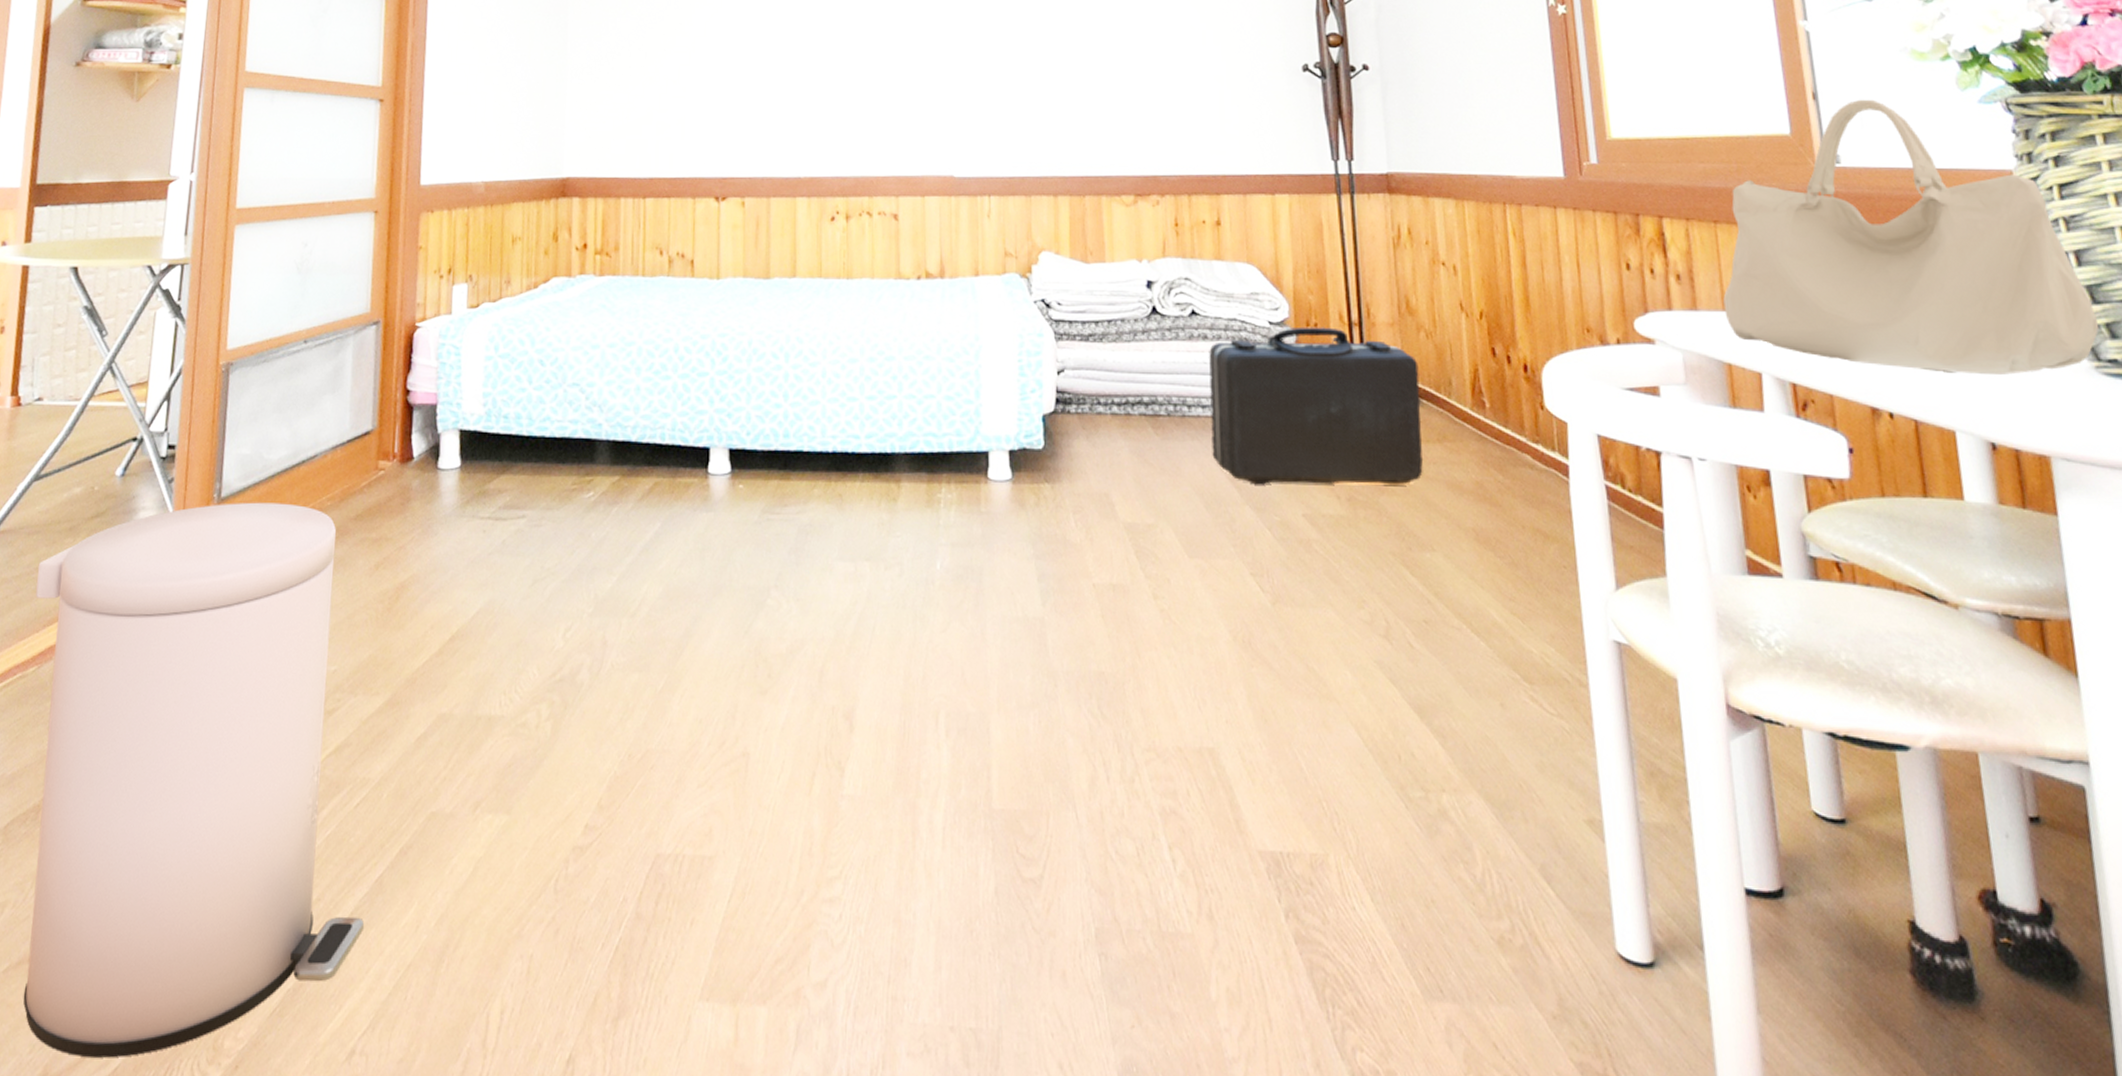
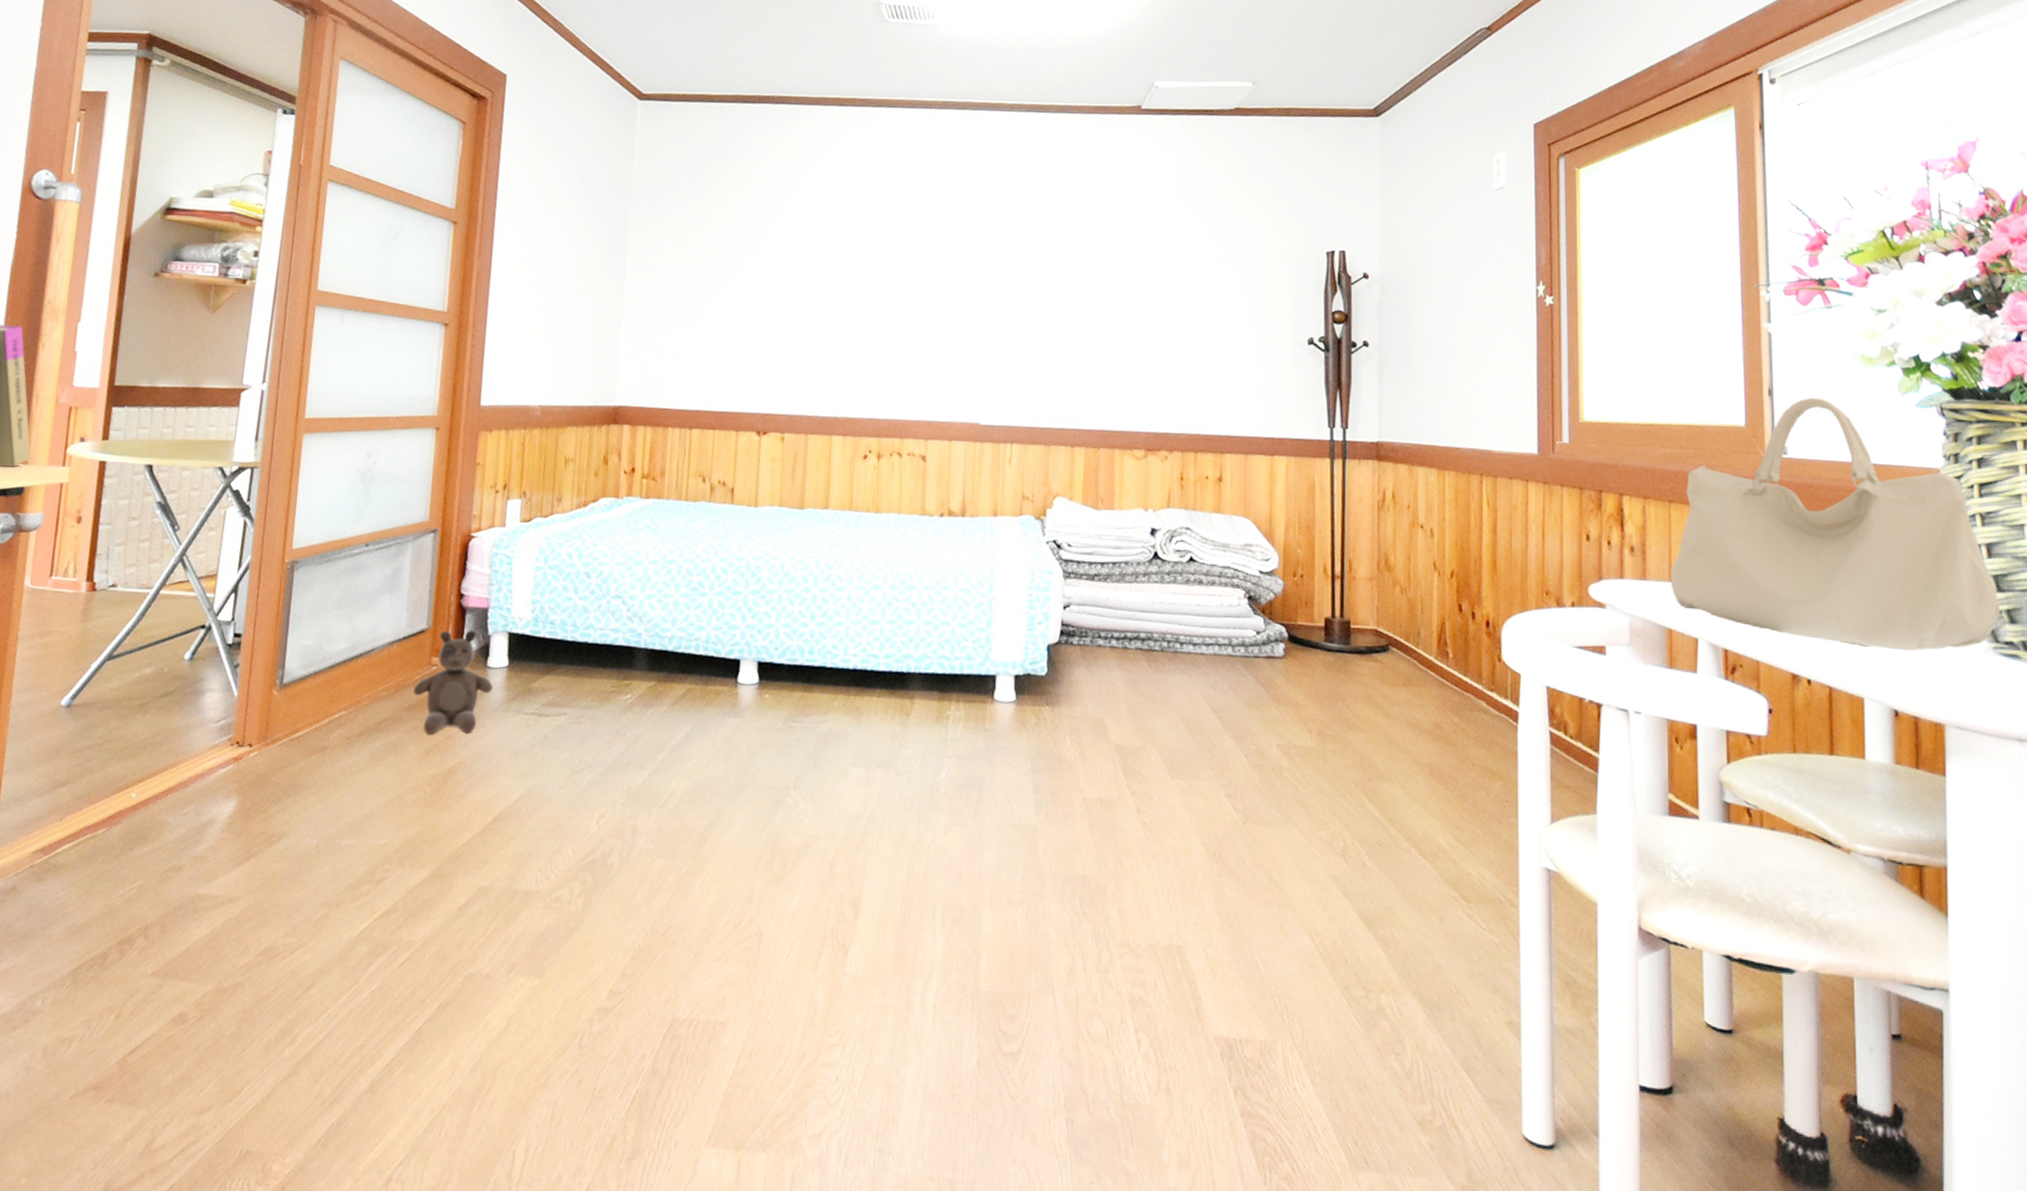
pedal bin: present [23,502,365,1058] -> none [88,689,405,1177]
stuffed animal: none [359,429,446,546] -> present [413,630,494,734]
suitcase: present [1209,327,1424,485] -> none [1199,577,1392,723]

